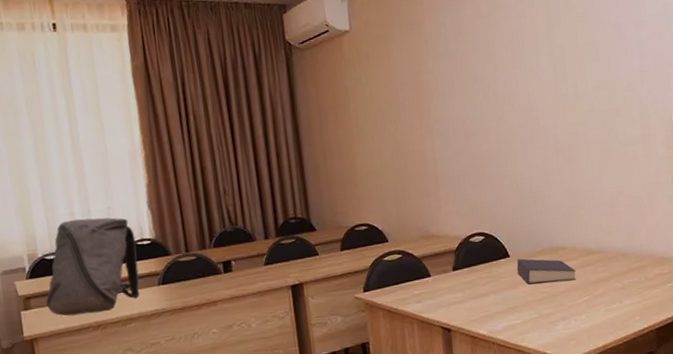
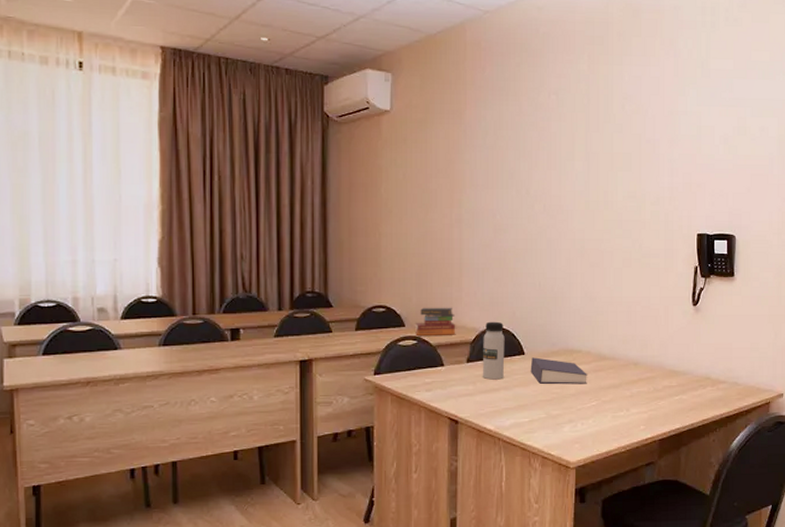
backpack: present [46,217,140,316] -> none [34,267,140,369]
books: none [397,217,439,249] -> present [414,307,456,335]
water bottle: none [466,227,491,286] -> present [483,321,505,380]

